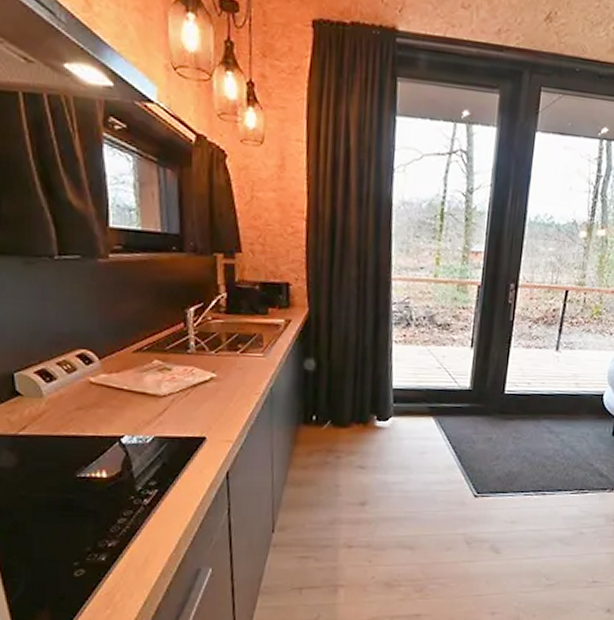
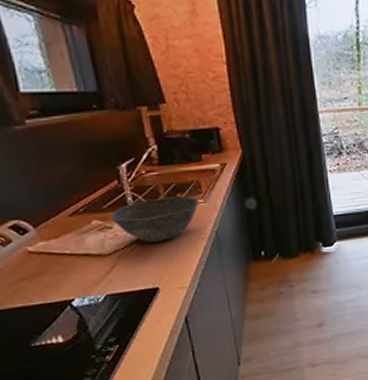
bowl: none [170,346,260,391] -> present [109,195,200,243]

